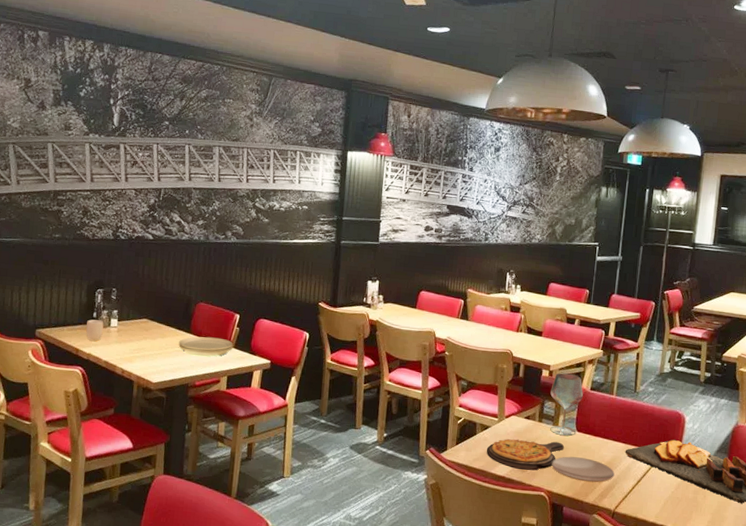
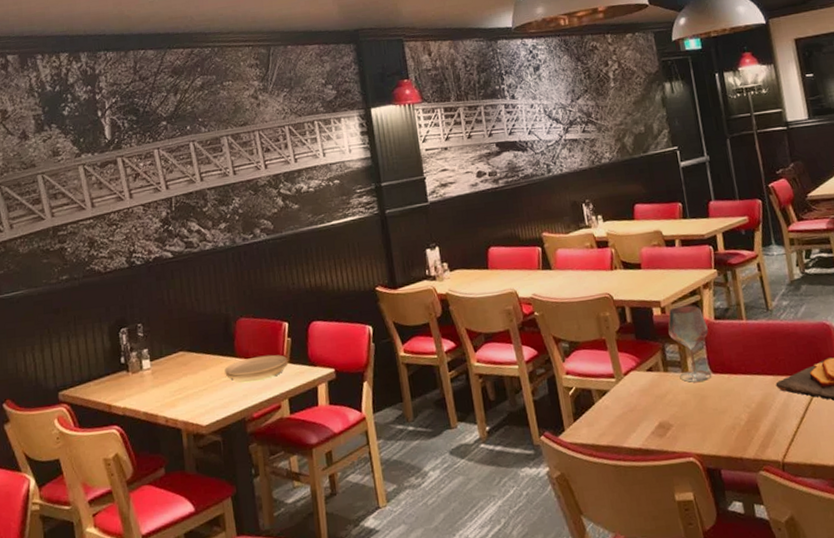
cup: present [85,319,104,342] -> none [114,364,136,393]
pizza: present [486,439,565,470] -> none [611,391,703,435]
plate: present [552,456,615,483] -> none [692,403,772,434]

